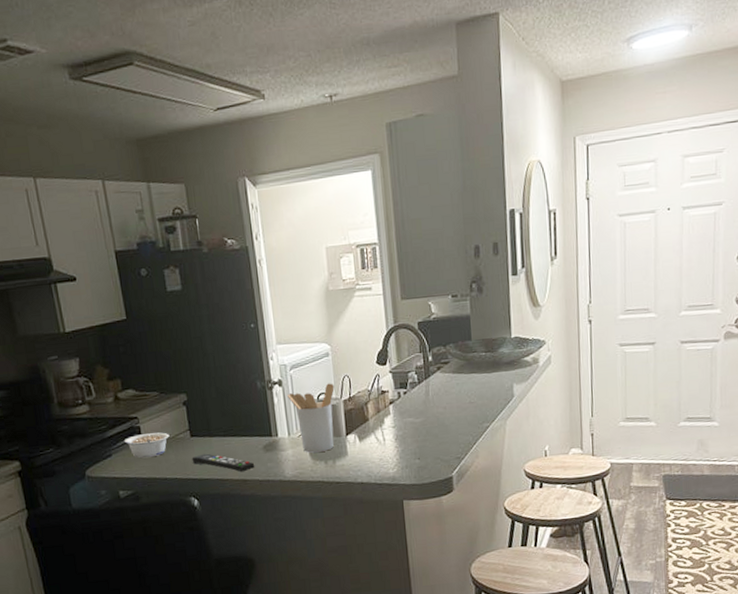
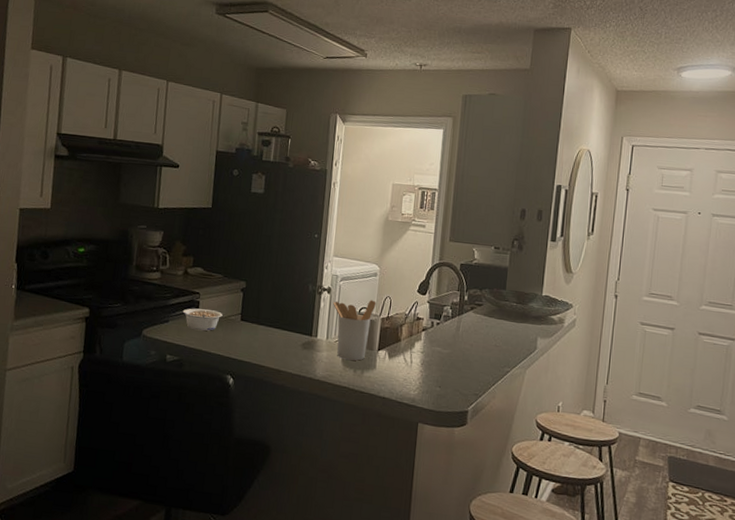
remote control: present [192,453,255,473] -> none [236,338,291,363]

